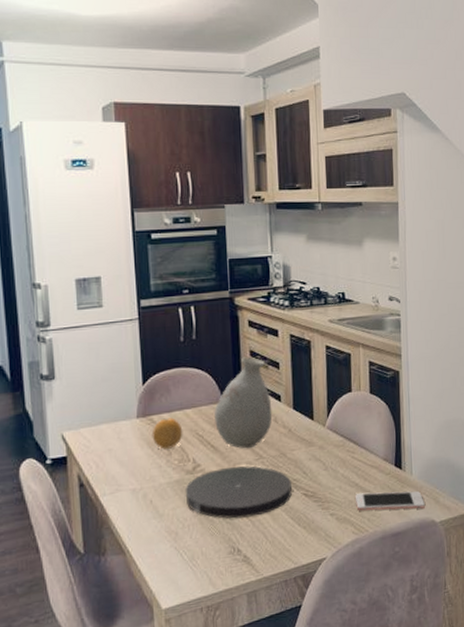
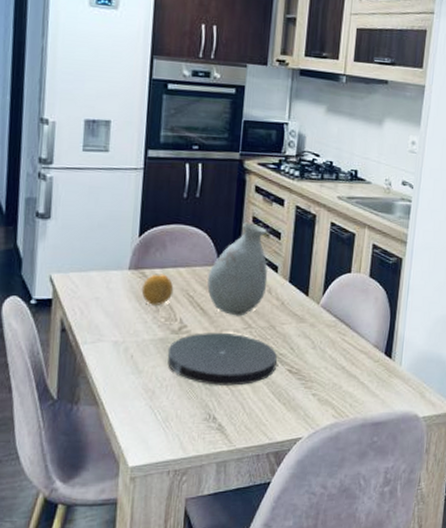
cell phone: present [354,491,425,511] -> none [339,377,410,401]

